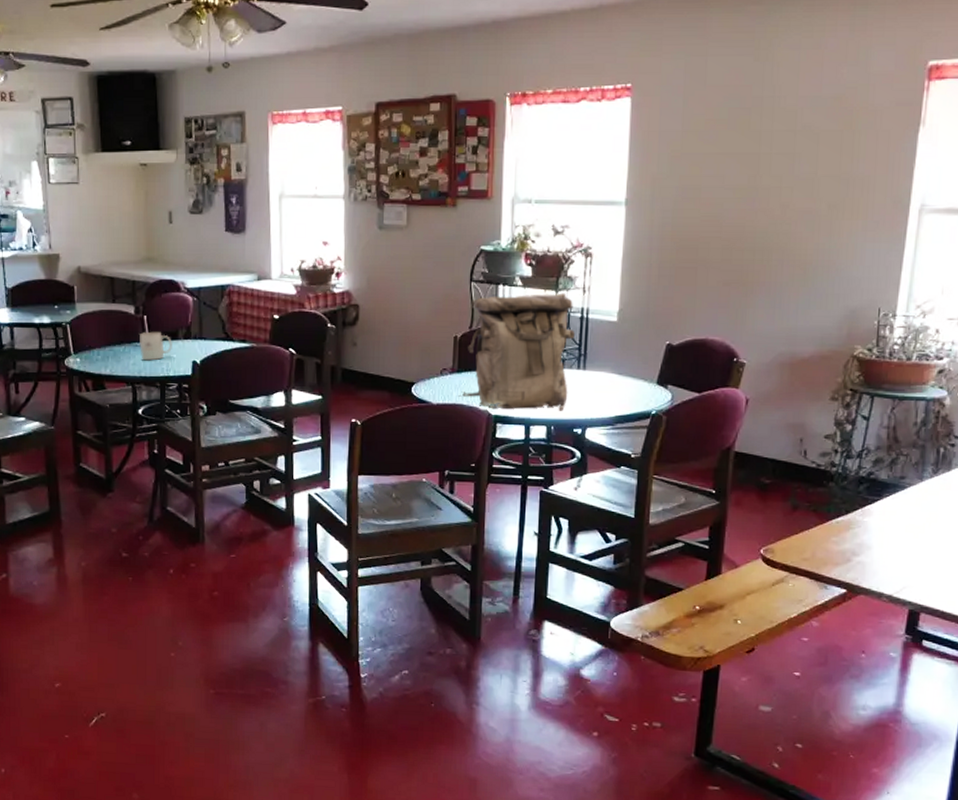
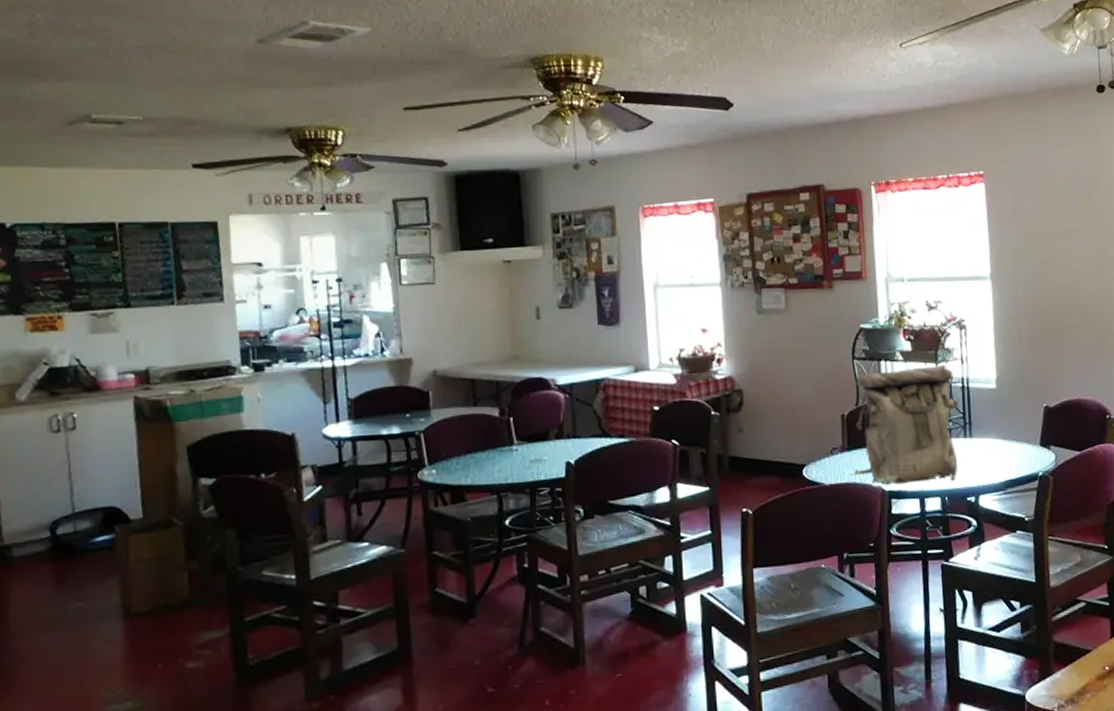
mug: present [140,331,172,361] -> none [505,433,543,466]

